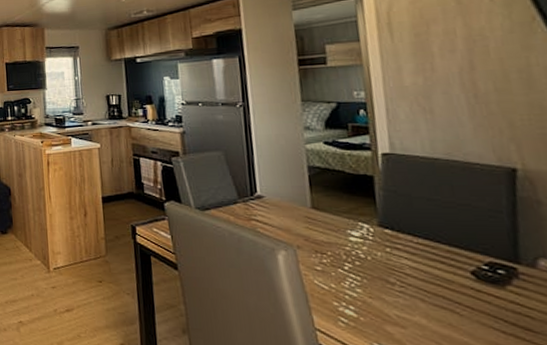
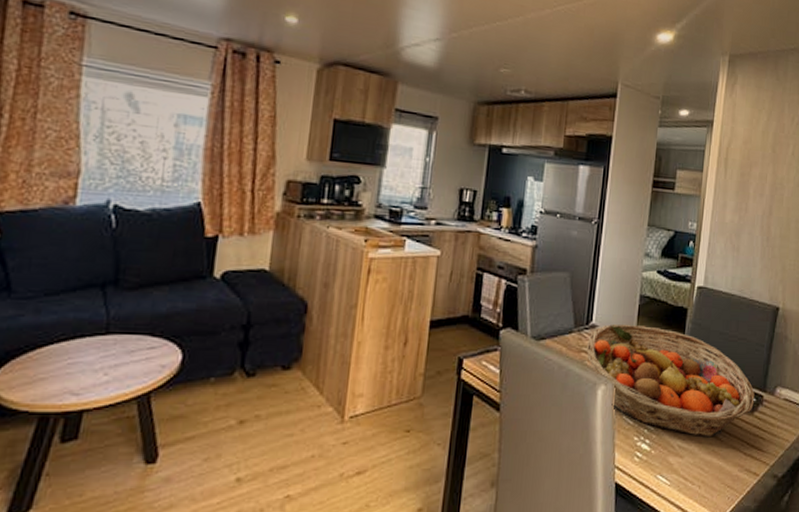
fruit basket: none [255,194,504,309] -> present [586,324,755,436]

